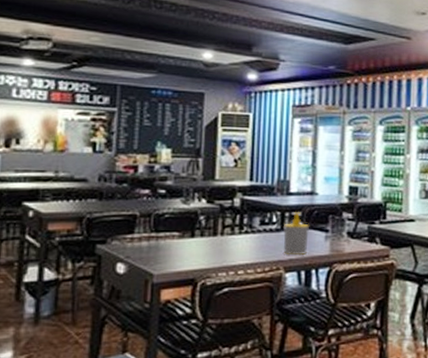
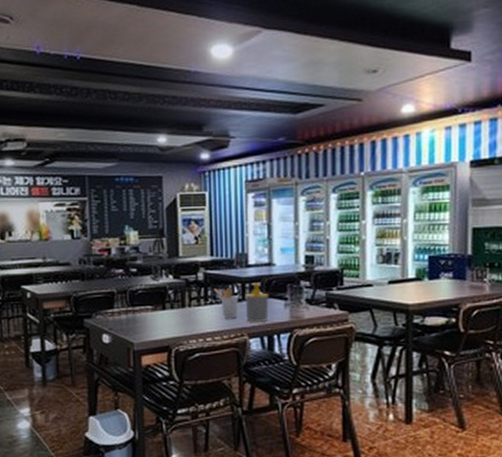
utensil holder: none [250,216,276,249] -> present [213,288,238,318]

